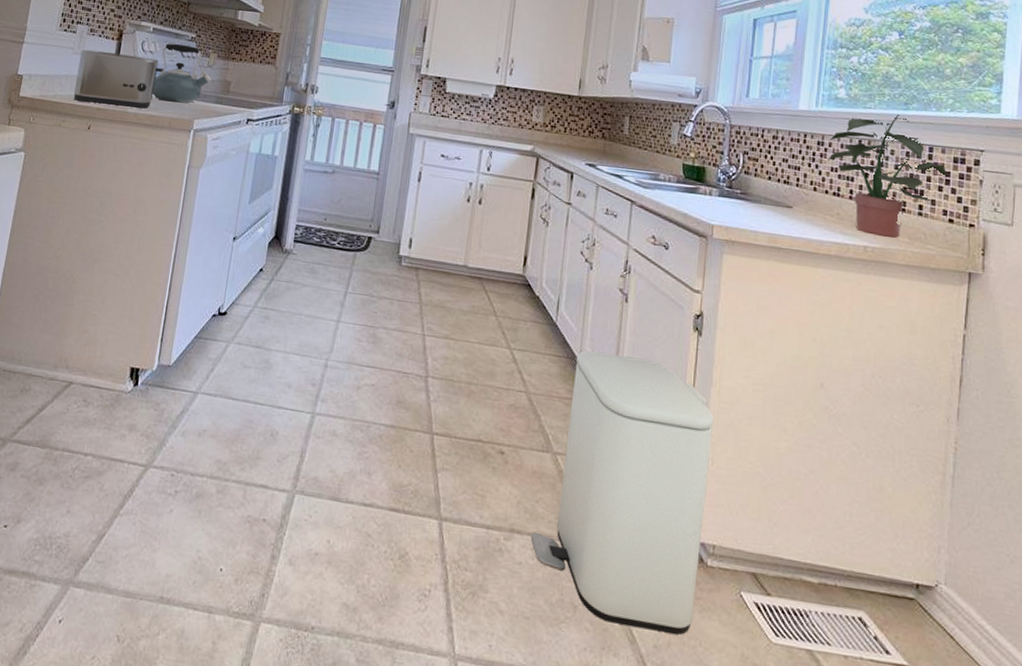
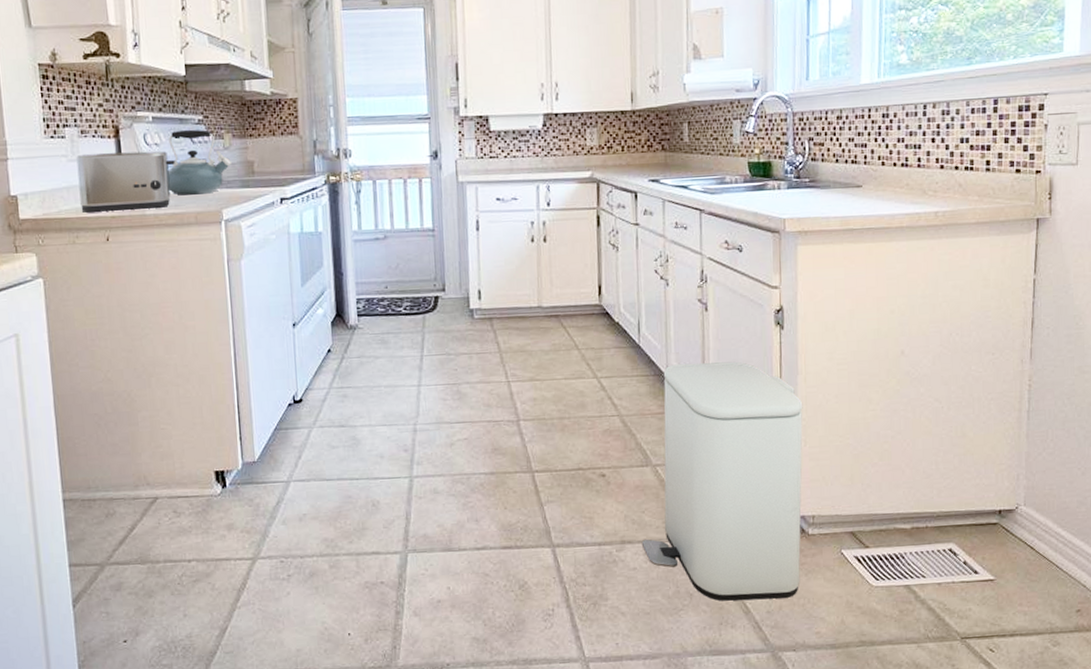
potted plant: present [828,114,949,239] -> none [894,71,1015,200]

